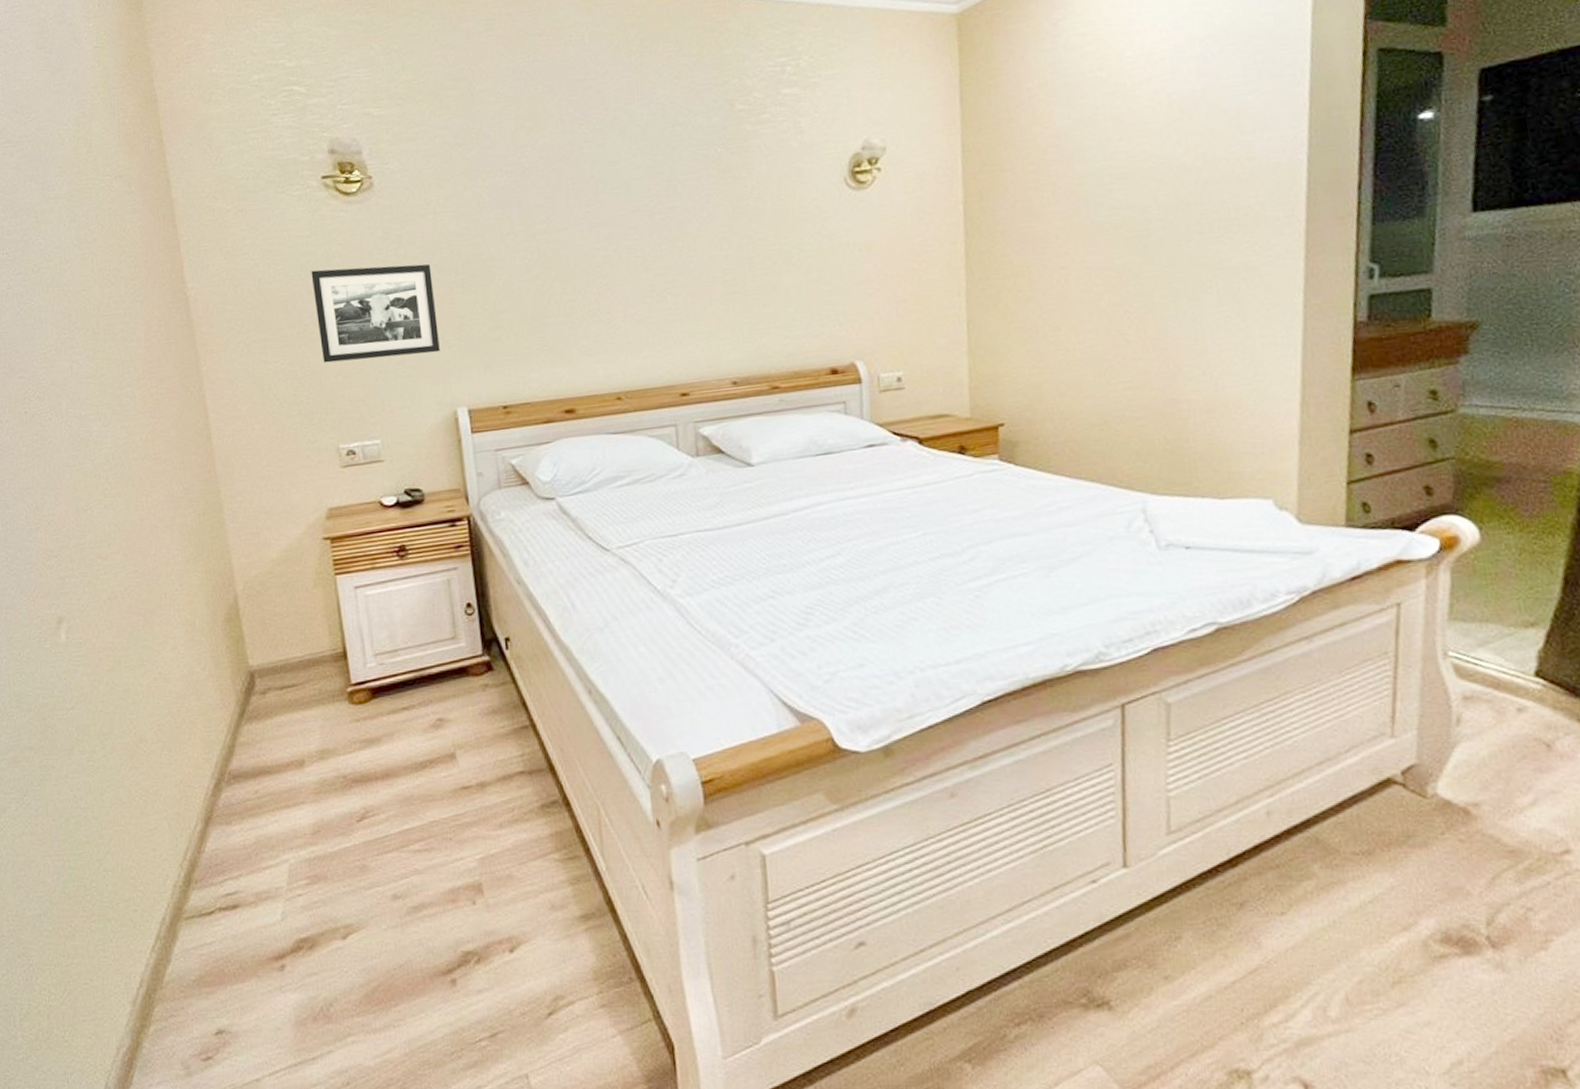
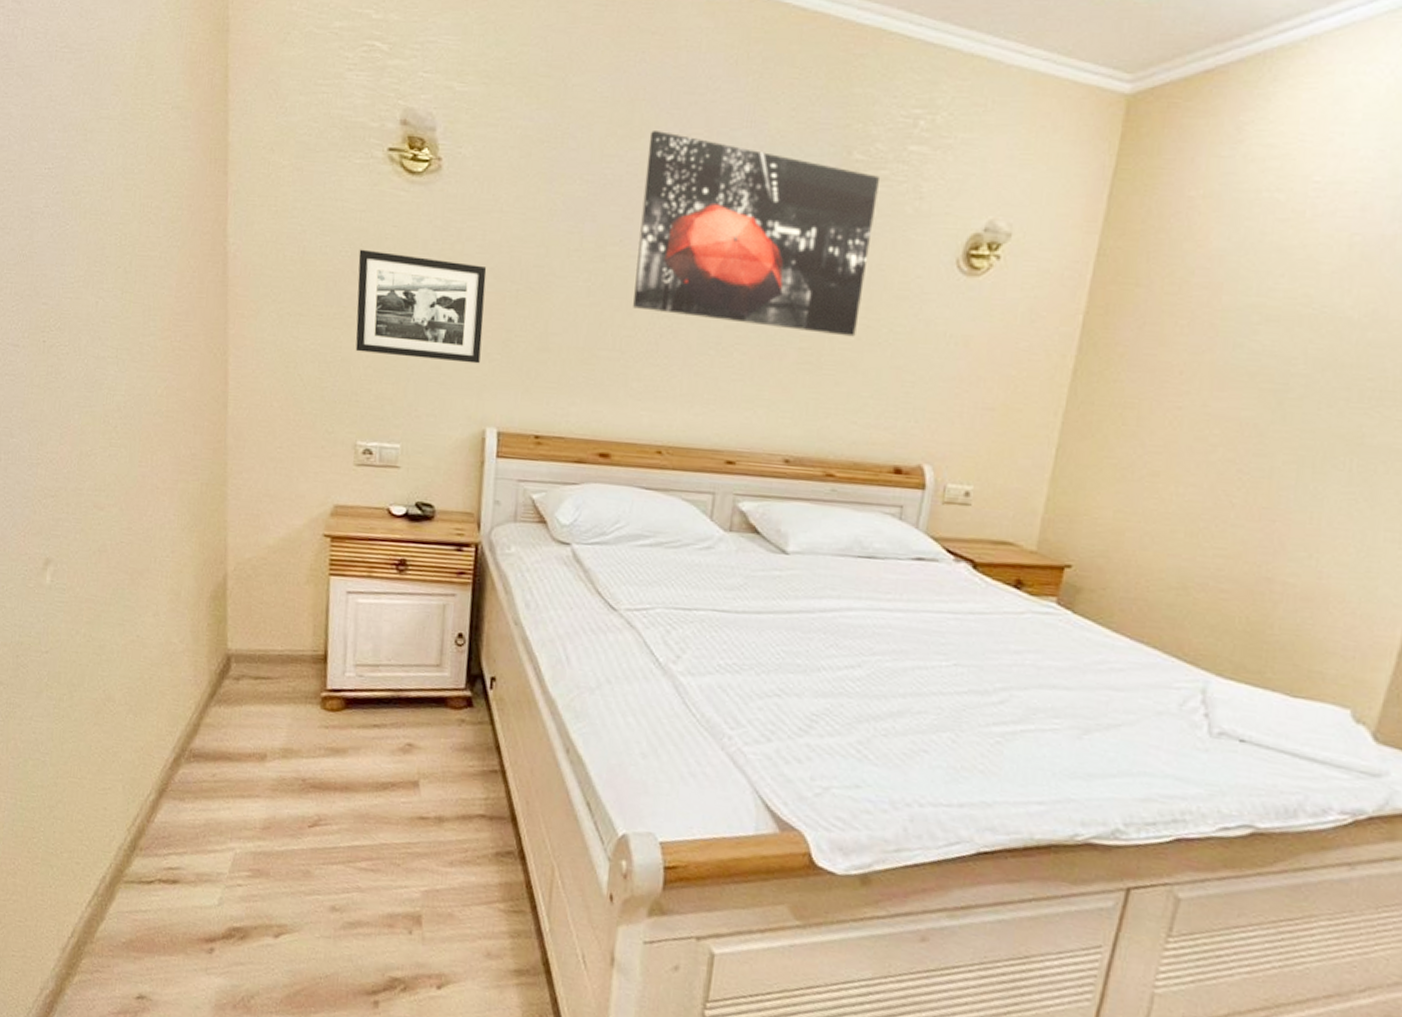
wall art: none [554,116,771,275] -> present [633,129,879,337]

